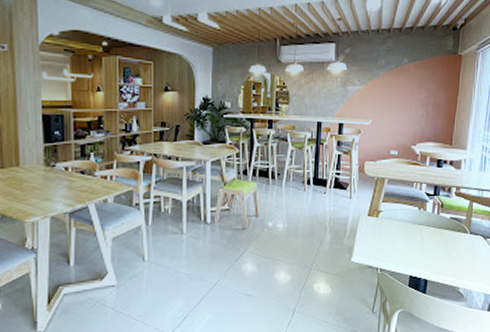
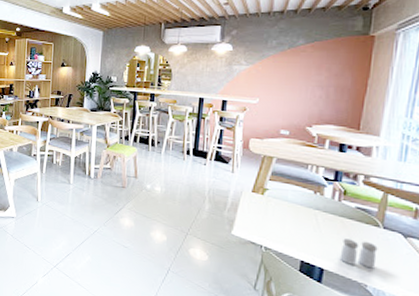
salt and pepper shaker: none [439,248,466,272] -> present [339,239,378,269]

